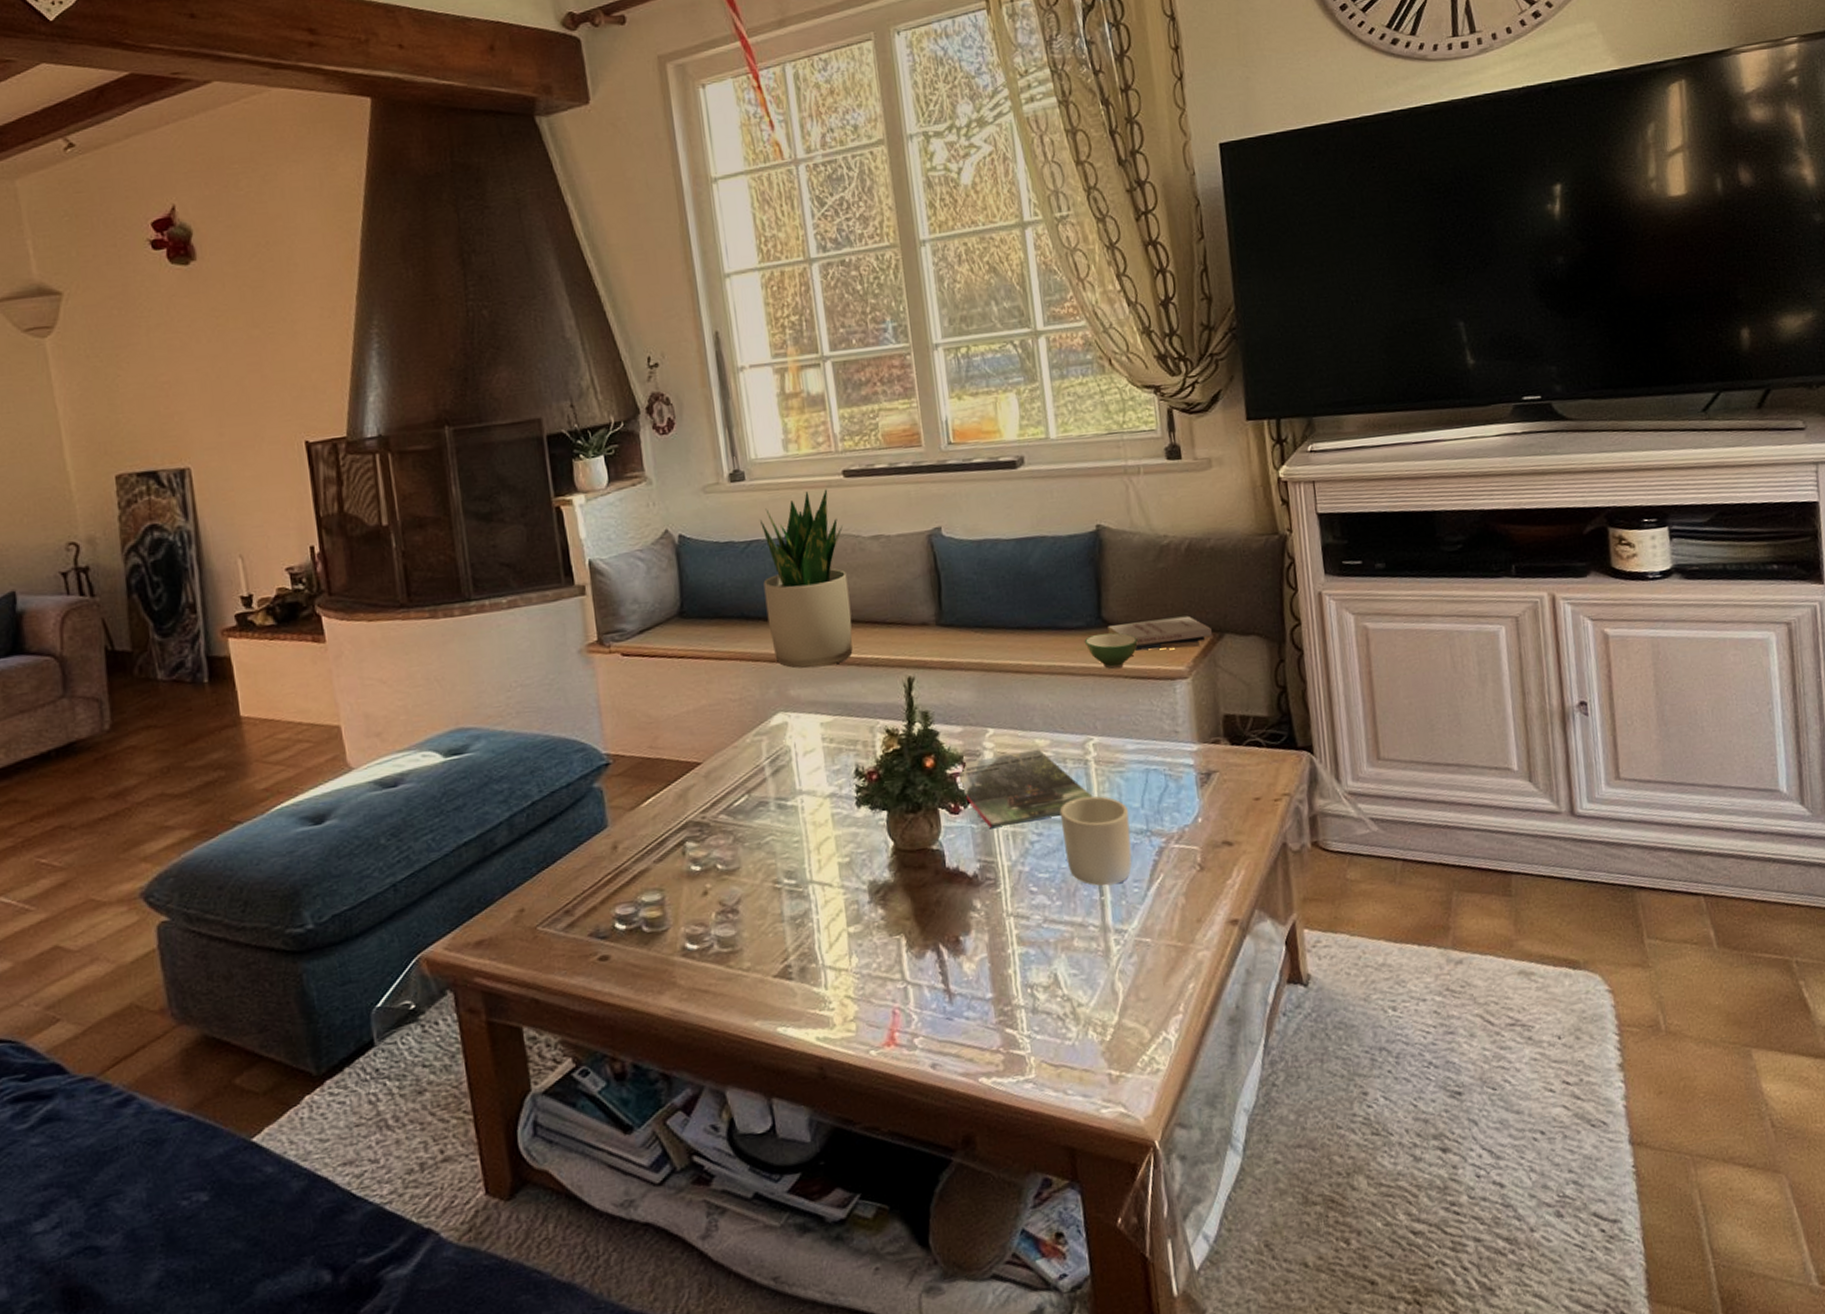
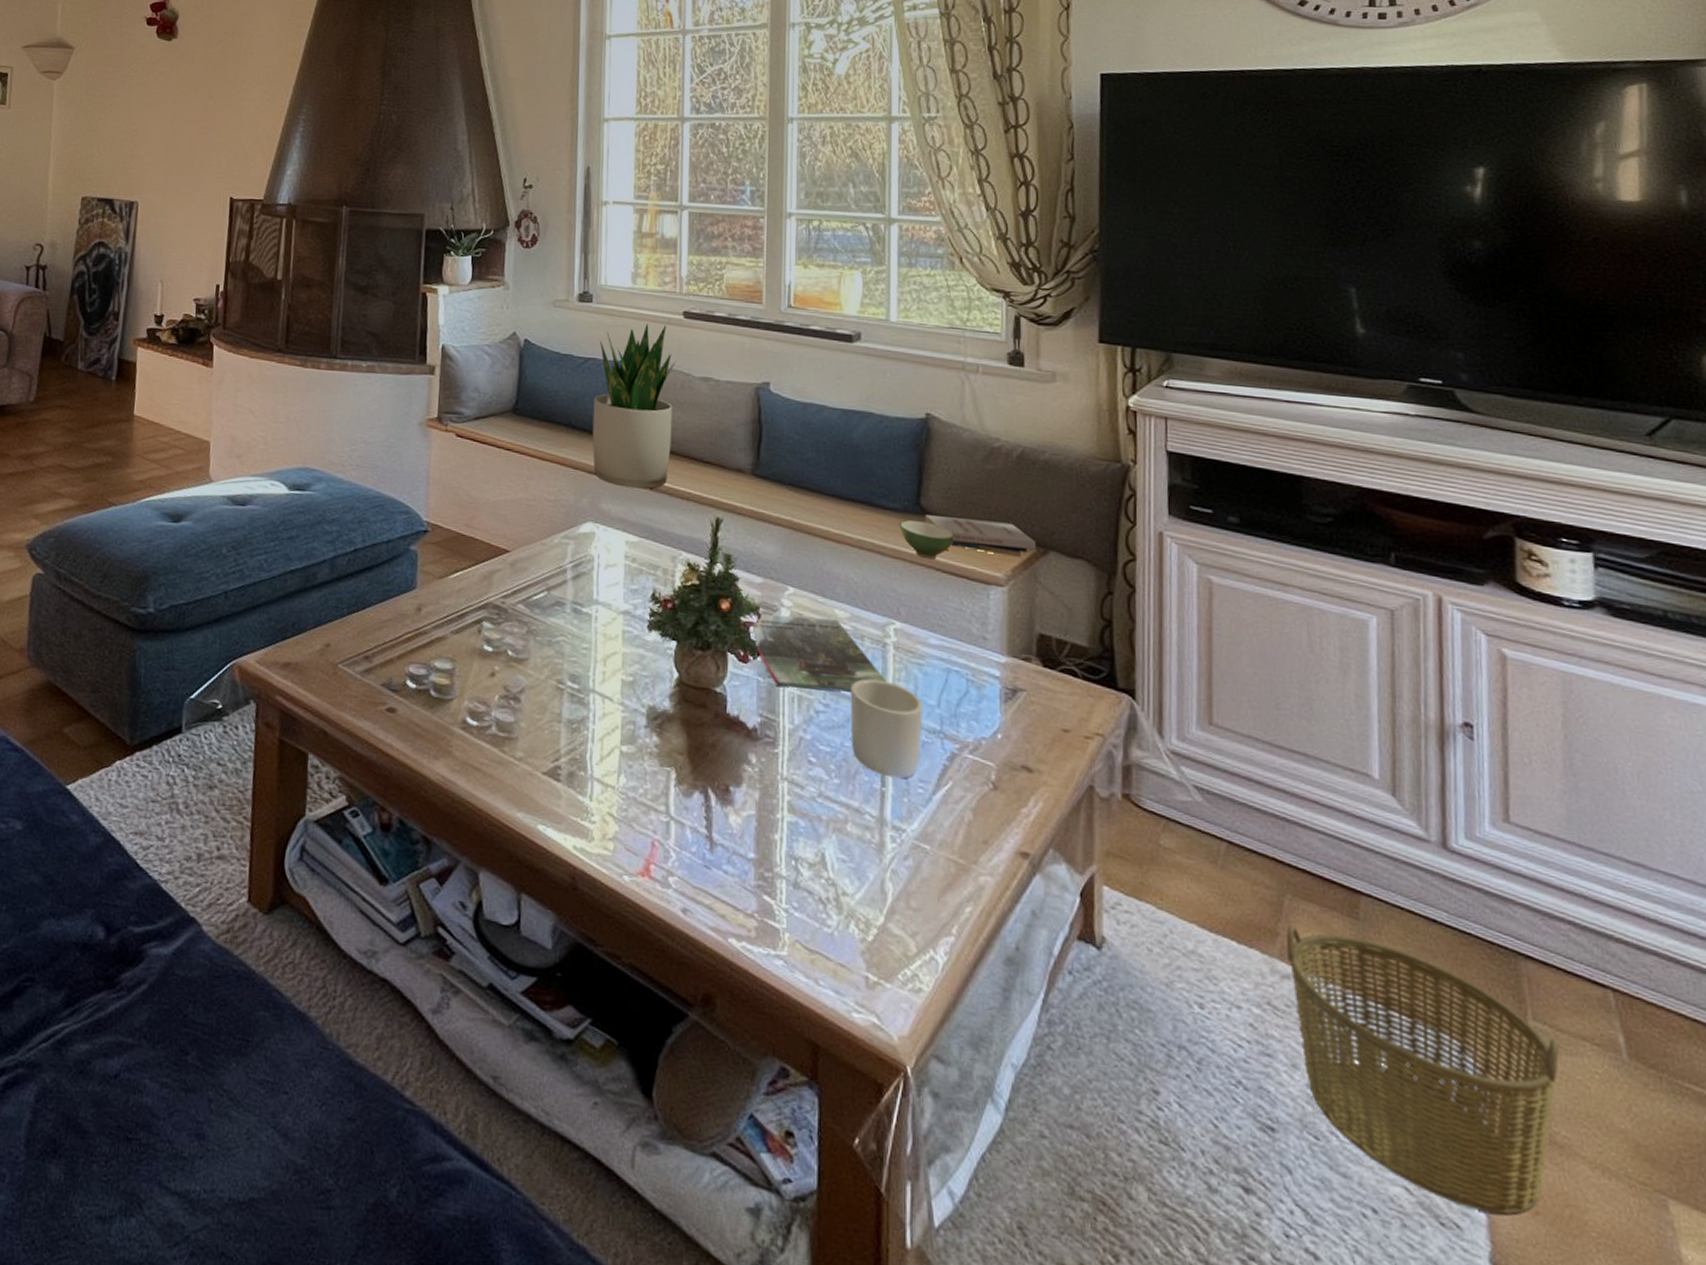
basket: none [1456,911,1669,1106] -> present [1286,923,1560,1215]

